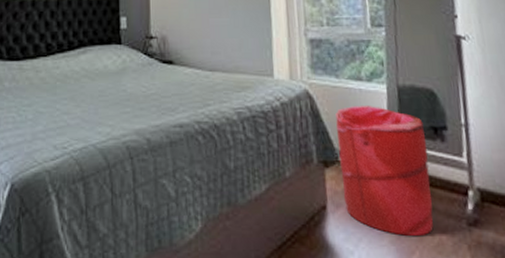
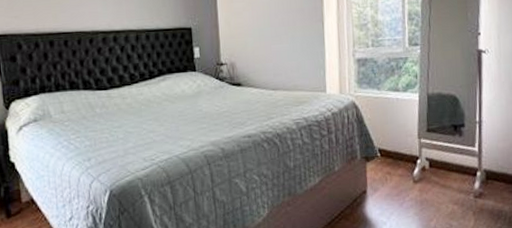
laundry hamper: present [336,105,434,236] -> none [376,110,449,209]

